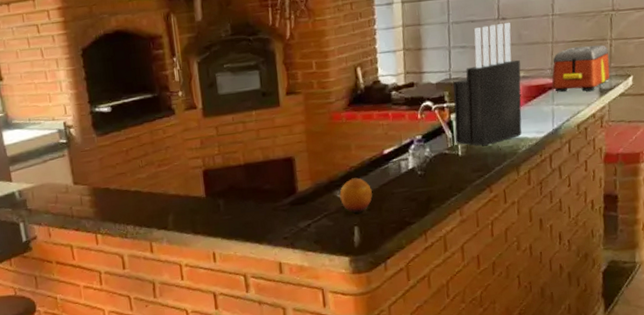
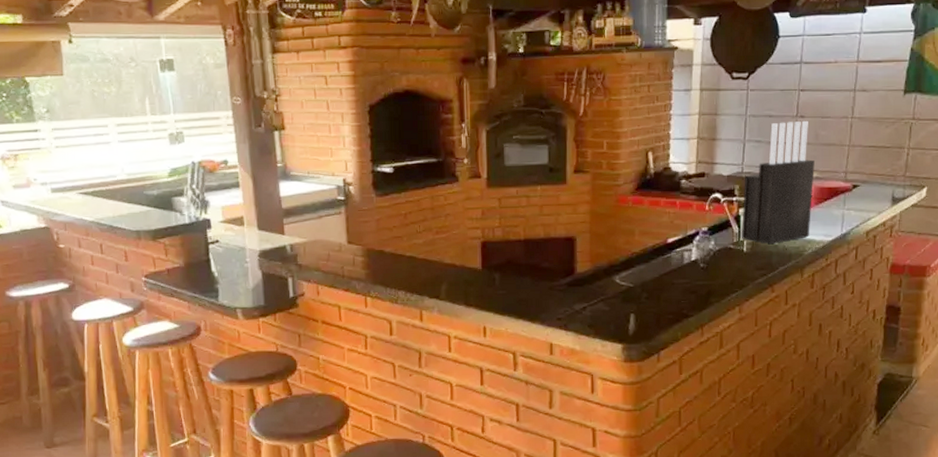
fruit: present [339,177,372,214] -> none [619,264,652,301]
toaster: present [551,44,610,92] -> none [844,152,905,198]

